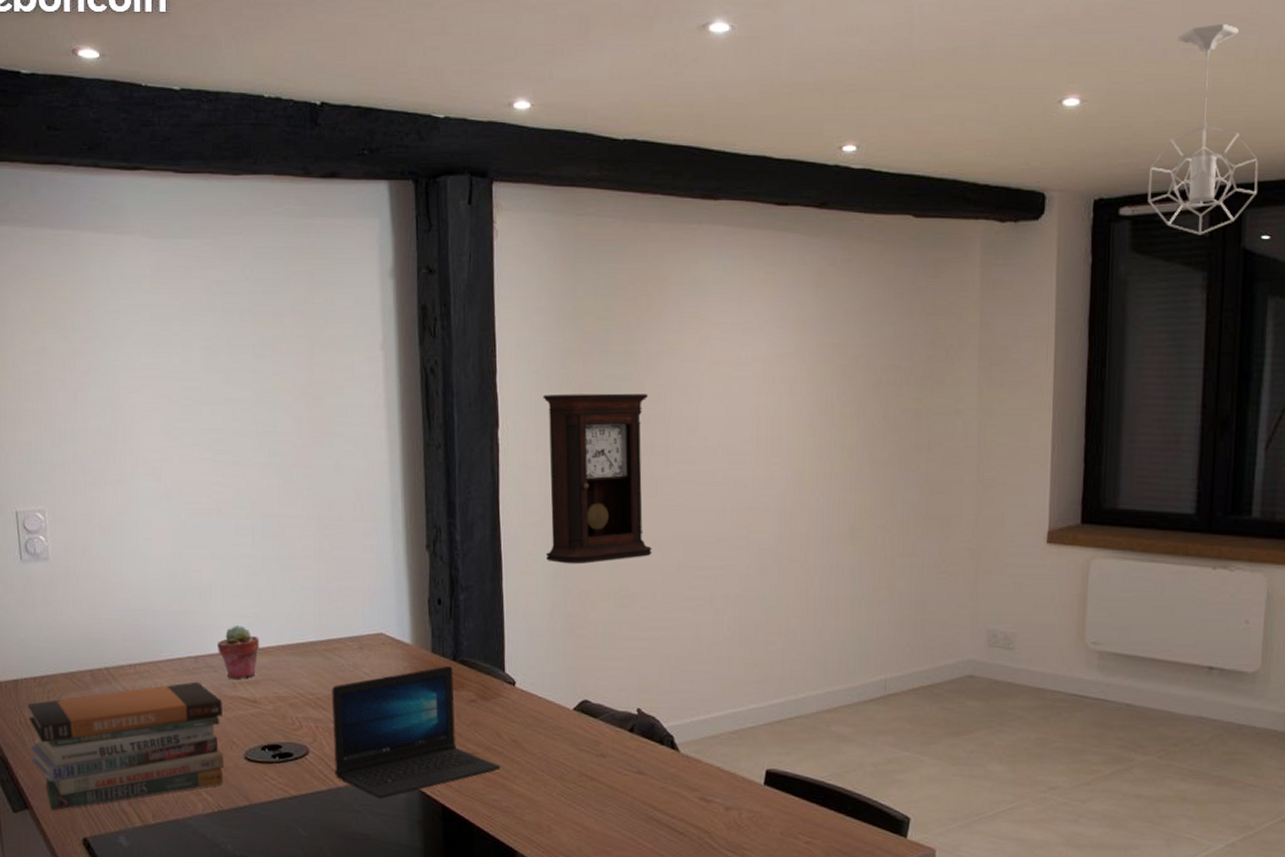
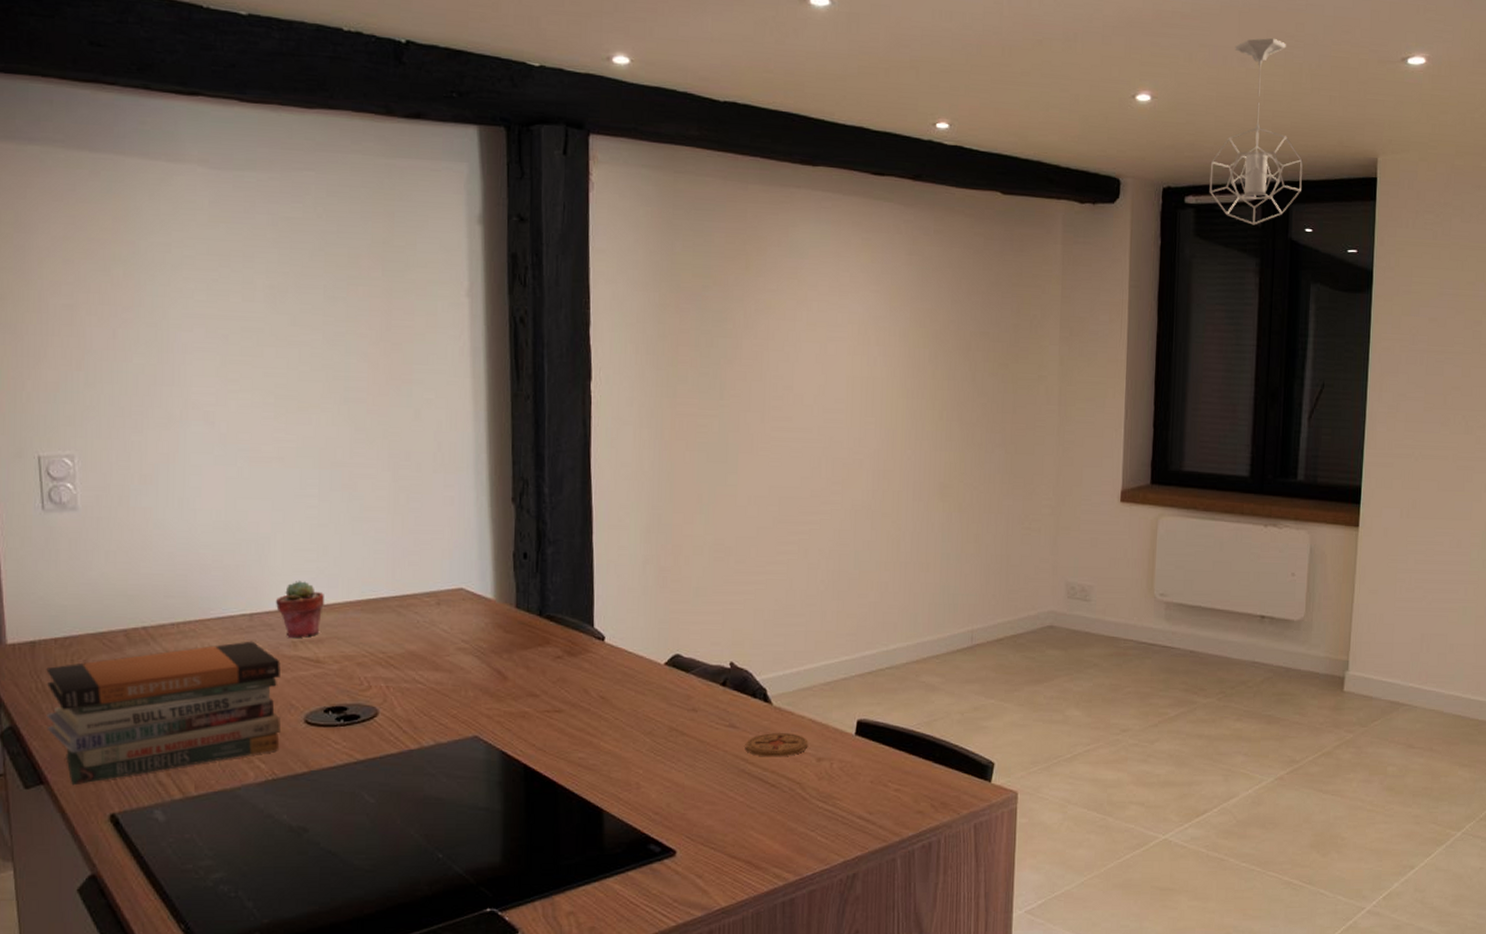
laptop: present [332,665,501,799] -> none [405,621,588,761]
pendulum clock: present [543,393,652,565] -> none [638,348,747,519]
coaster: none [653,780,717,805] -> present [745,733,809,757]

